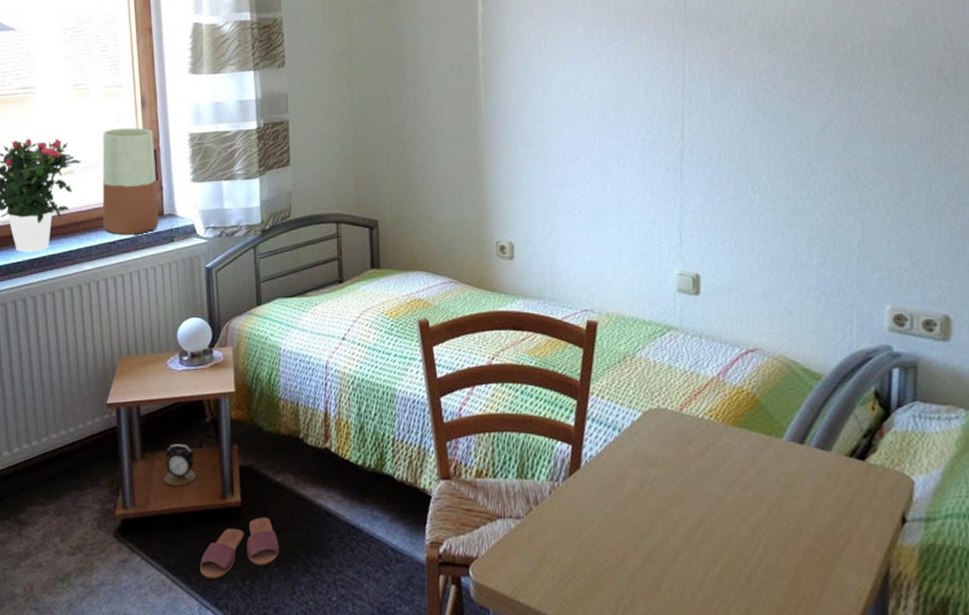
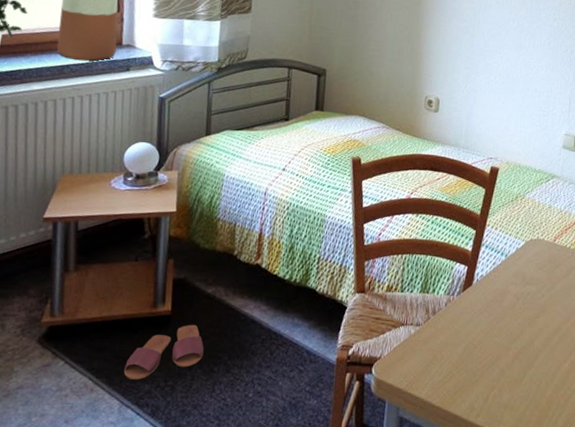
alarm clock: present [164,443,197,486] -> none [96,257,130,296]

